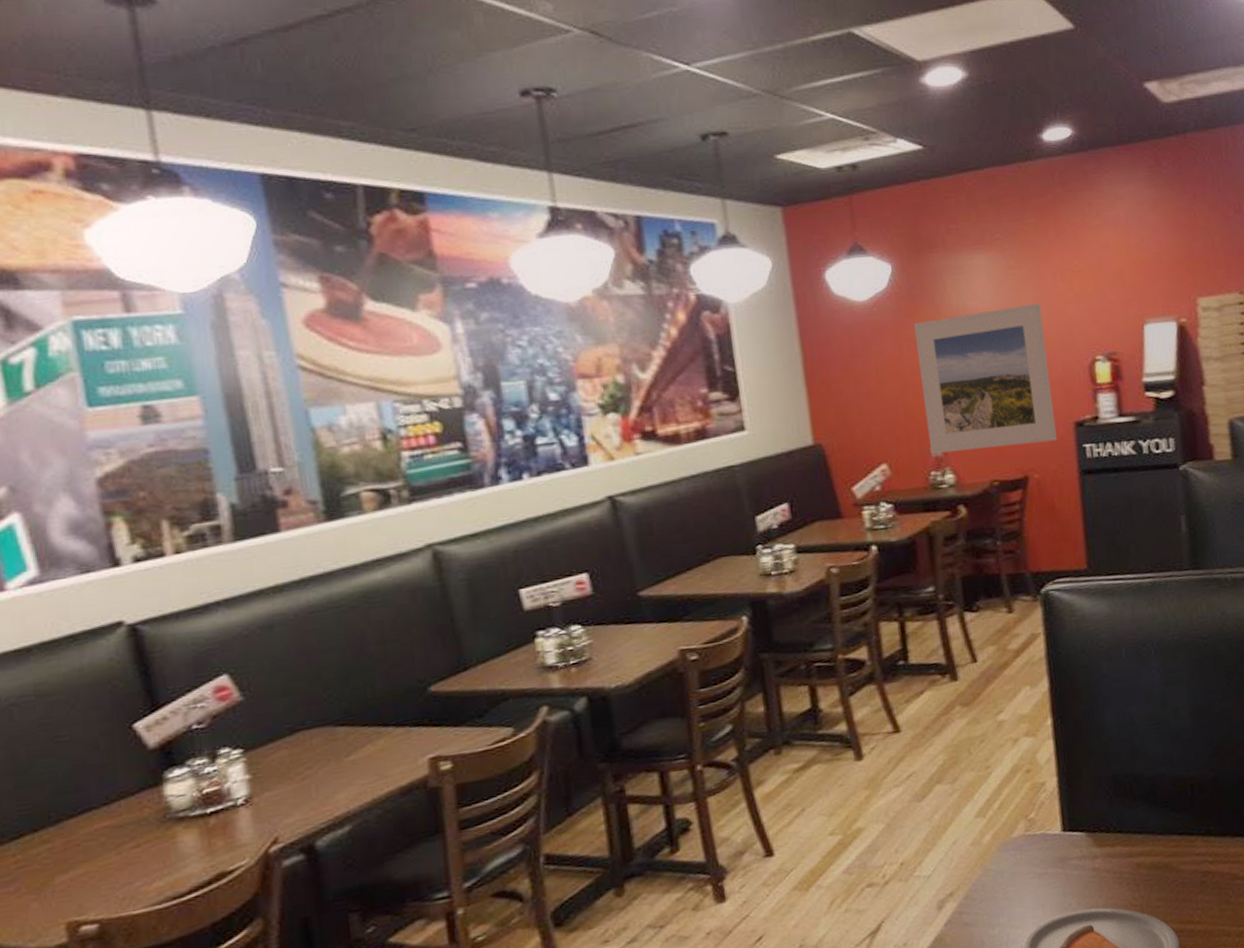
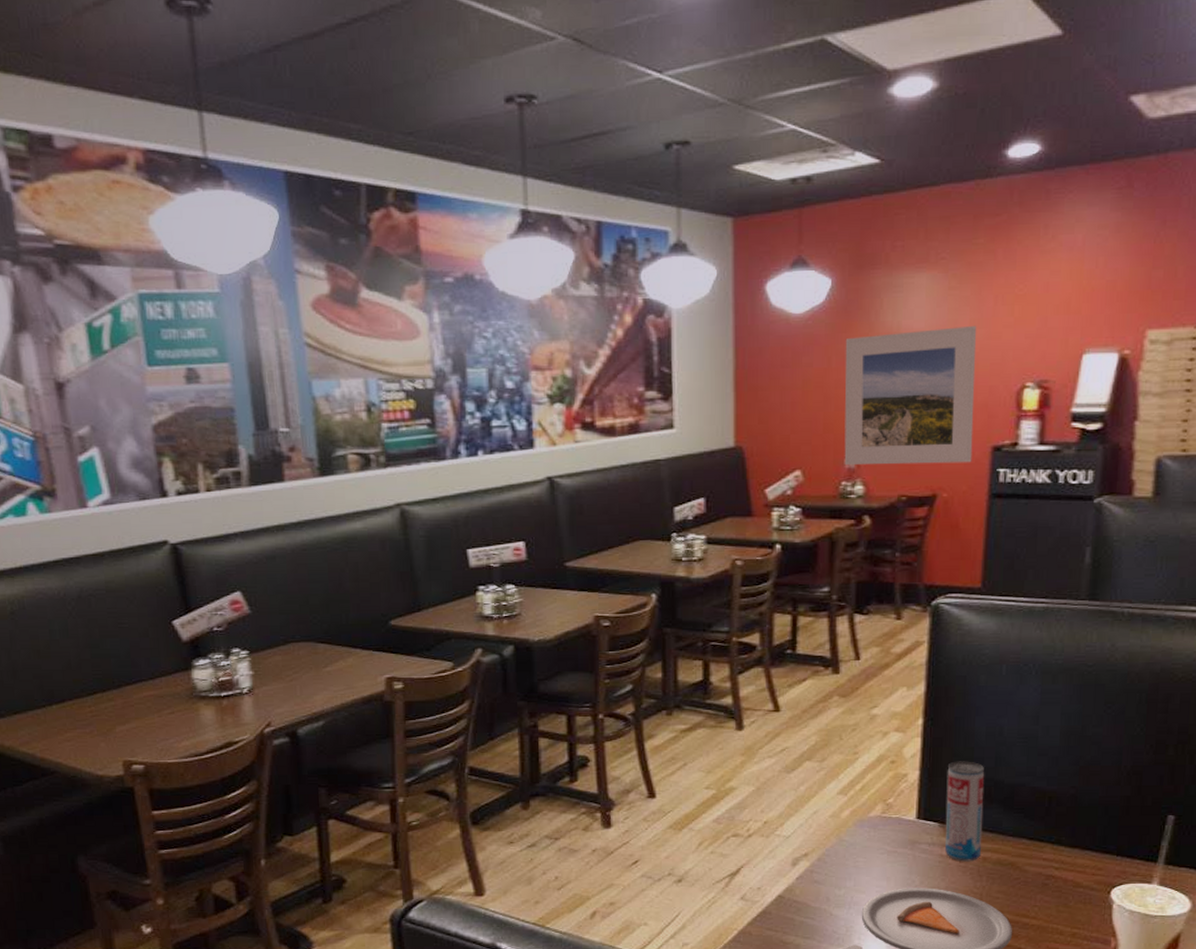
beverage can: none [1085,758,1134,872] -> present [945,761,985,862]

